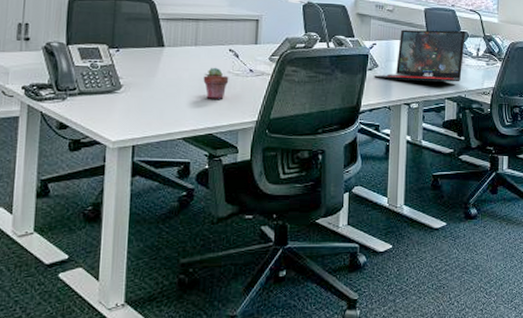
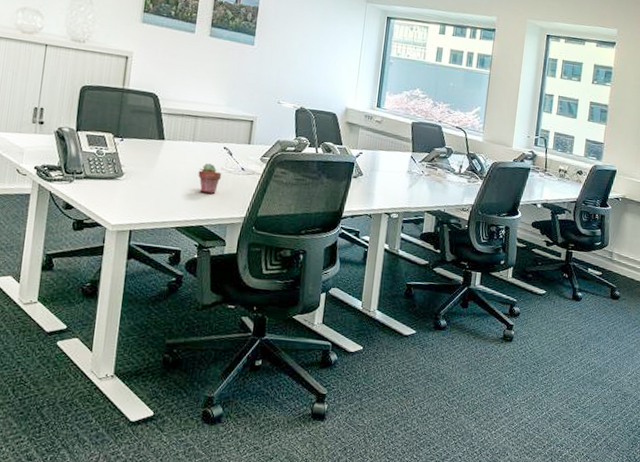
laptop: present [374,29,466,83] -> none [358,141,450,197]

